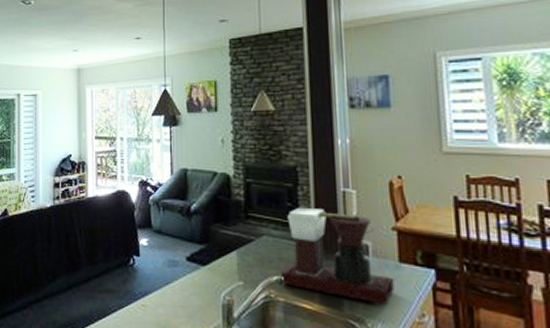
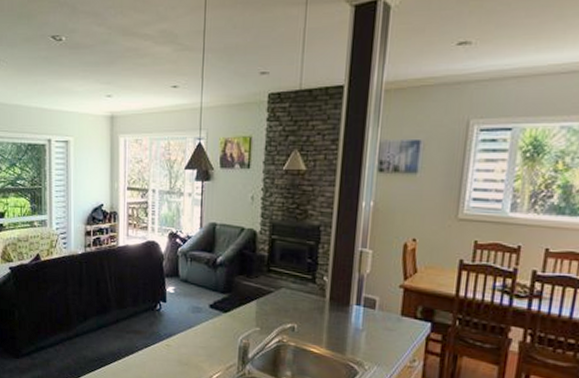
coffee maker: present [280,207,395,306] -> none [293,263,394,352]

